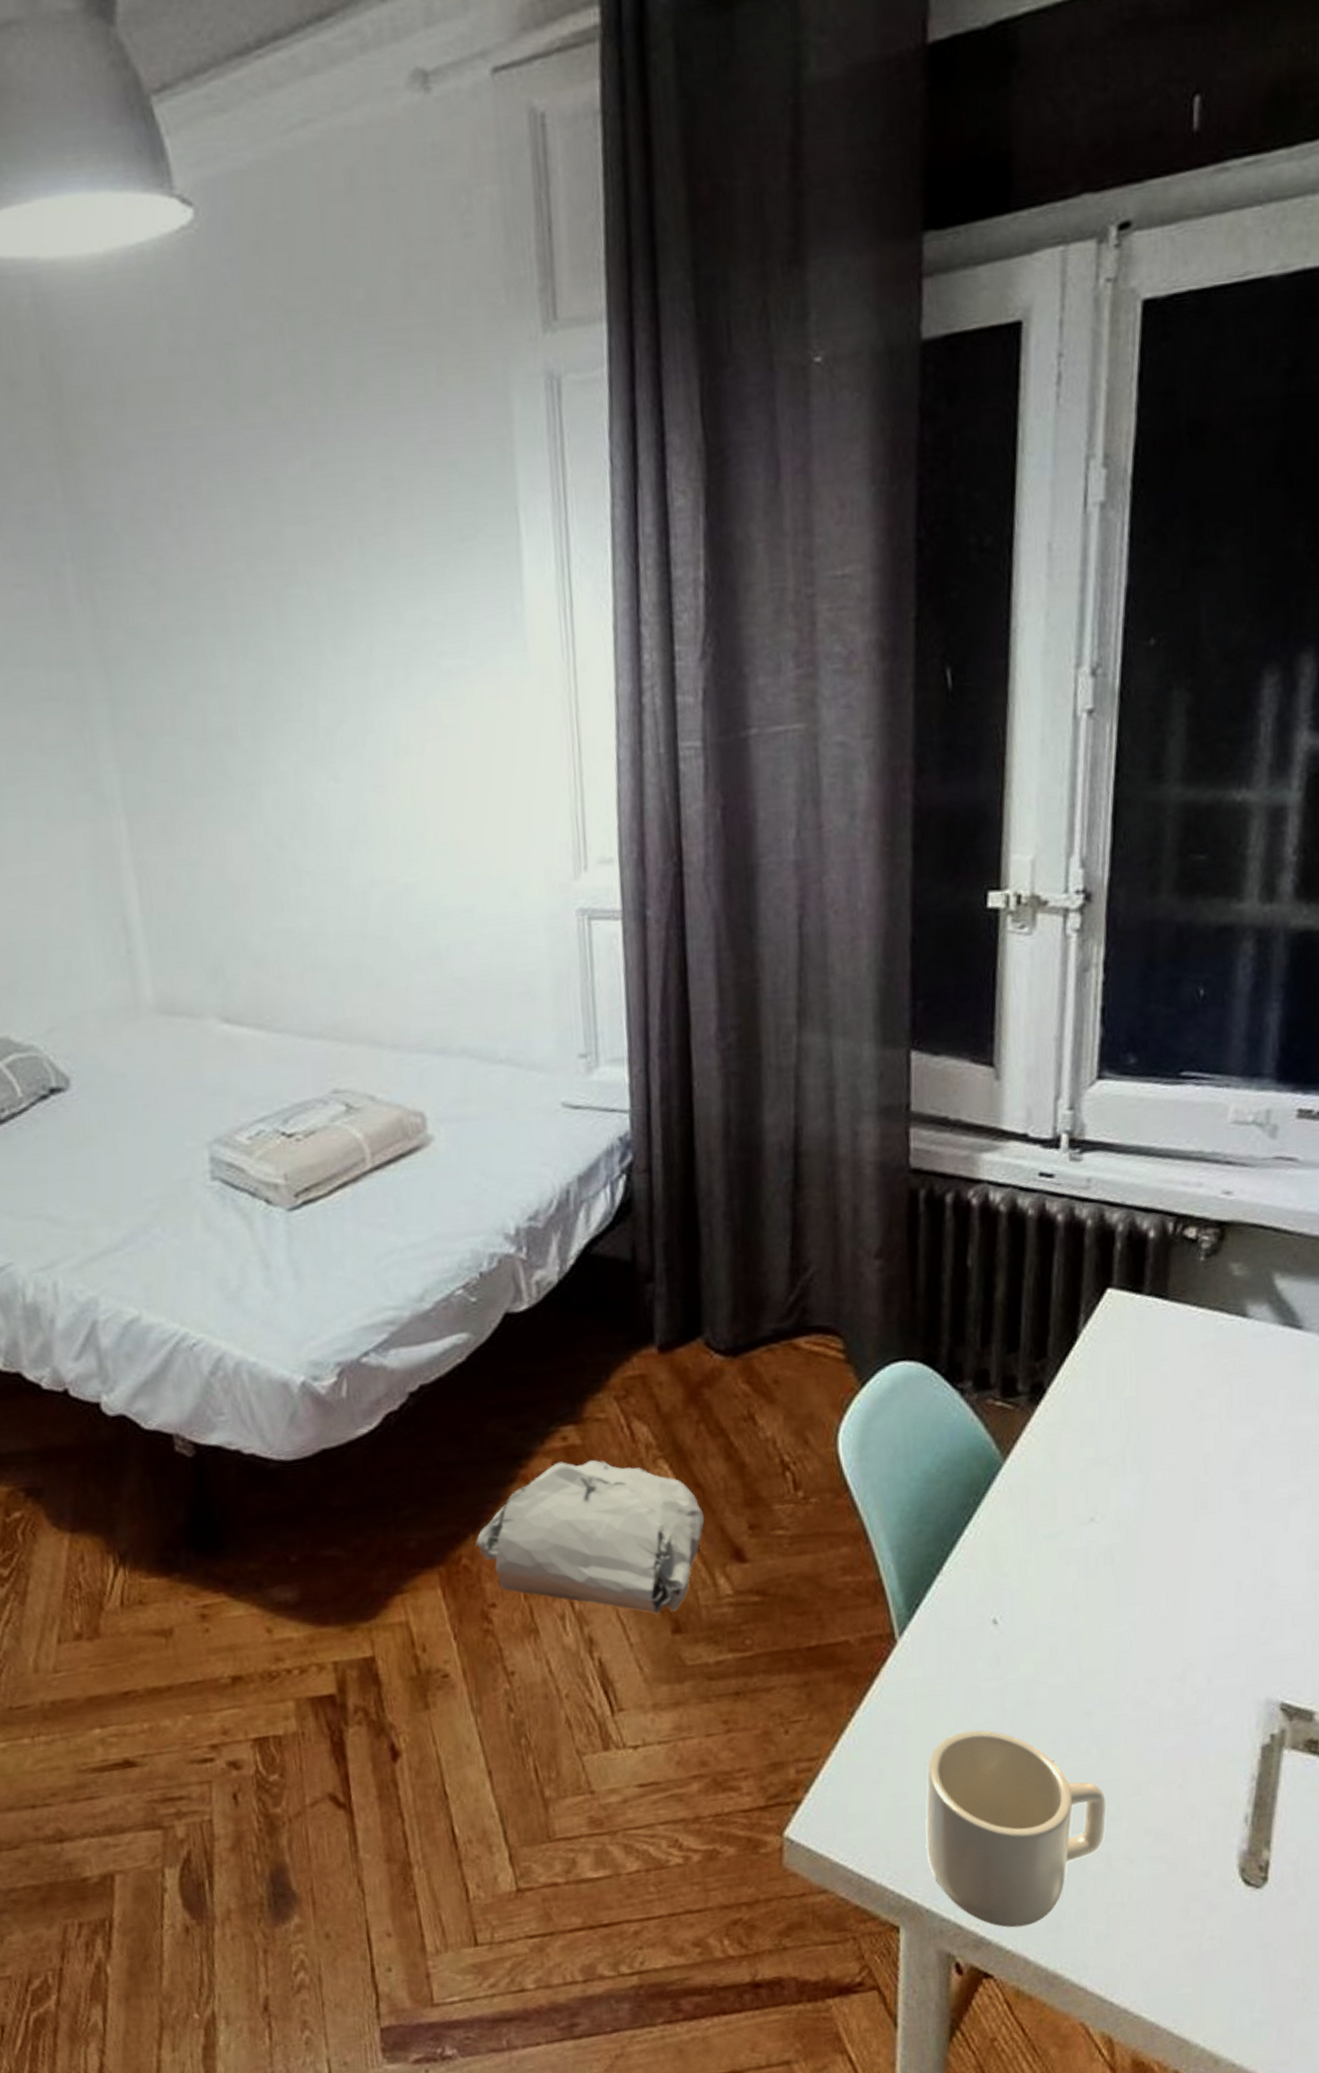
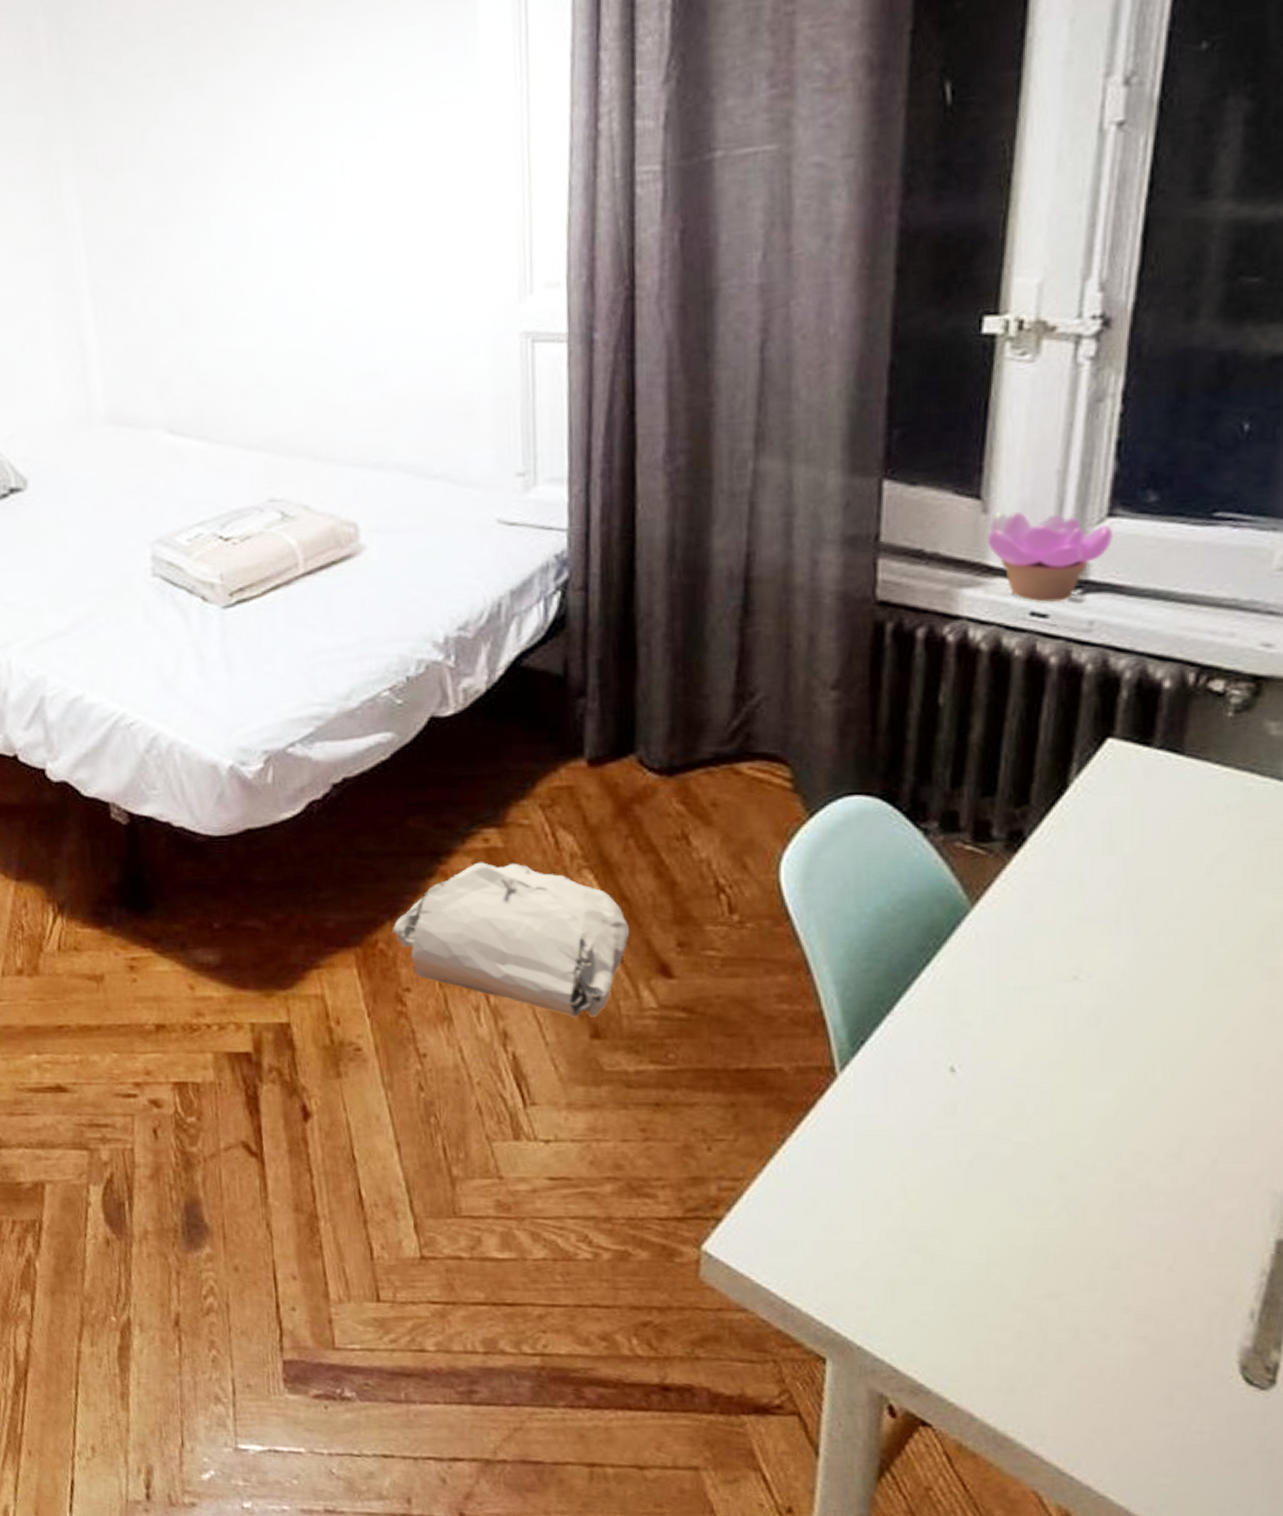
mug: present [926,1730,1106,1928] -> none [862,1175,1077,1382]
succulent plant: none [1000,1076,1102,1163] -> present [987,510,1112,602]

